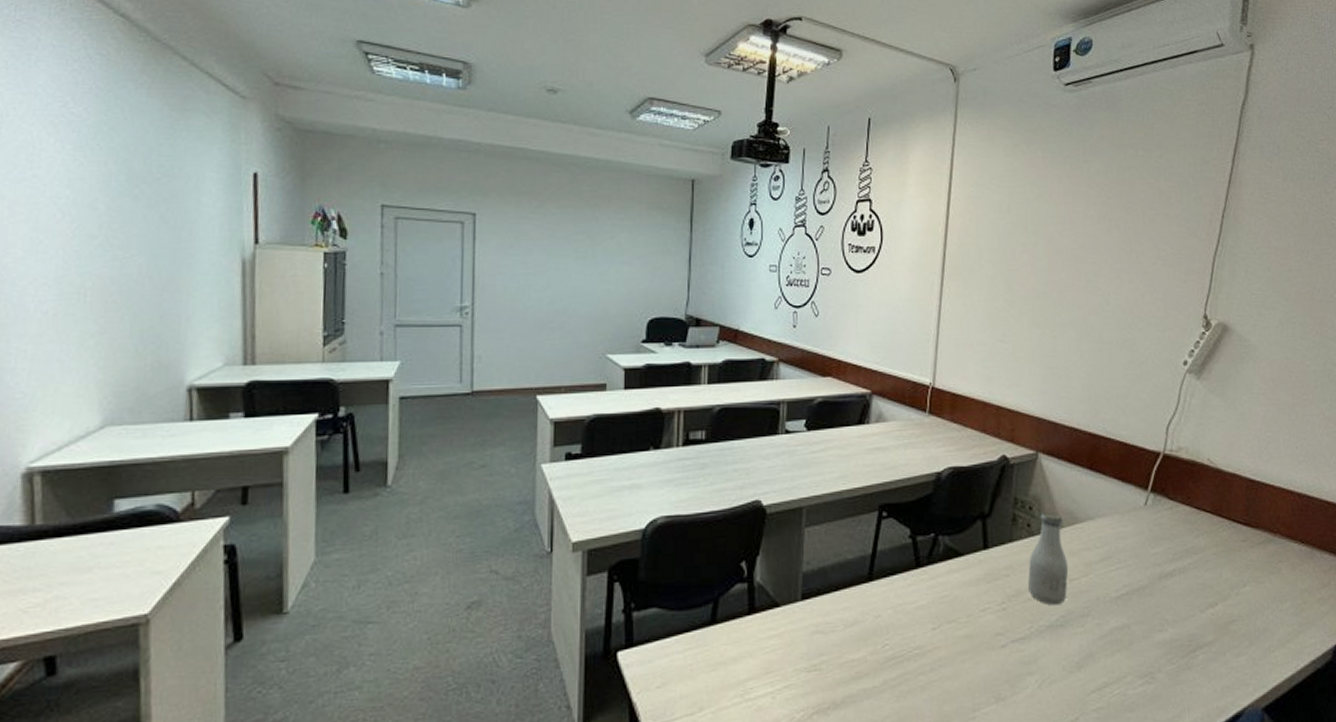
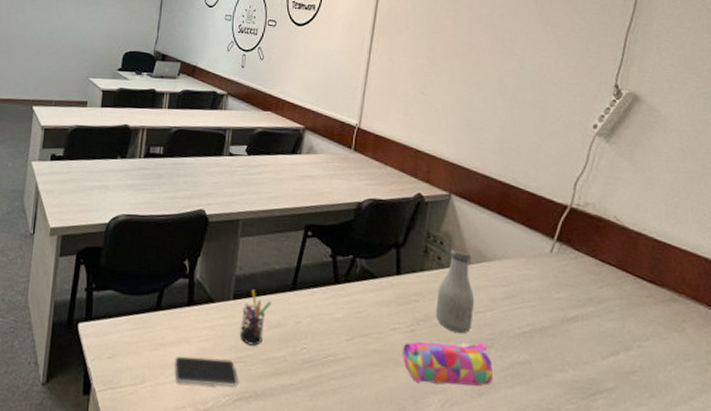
smartphone: none [738,669,813,704] -> present [175,356,237,387]
pen holder: none [811,585,847,650] -> present [239,289,272,346]
pencil case: none [995,611,1091,665] -> present [403,341,493,386]

